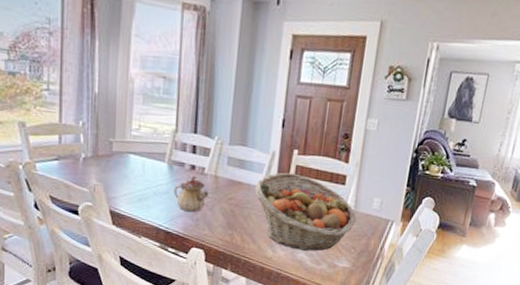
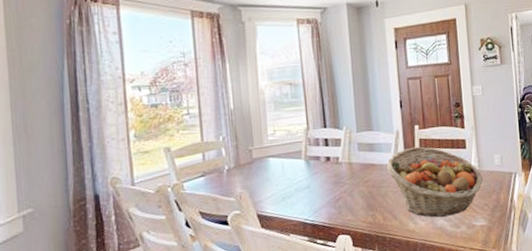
teapot: present [174,176,209,212] -> none [314,166,347,202]

